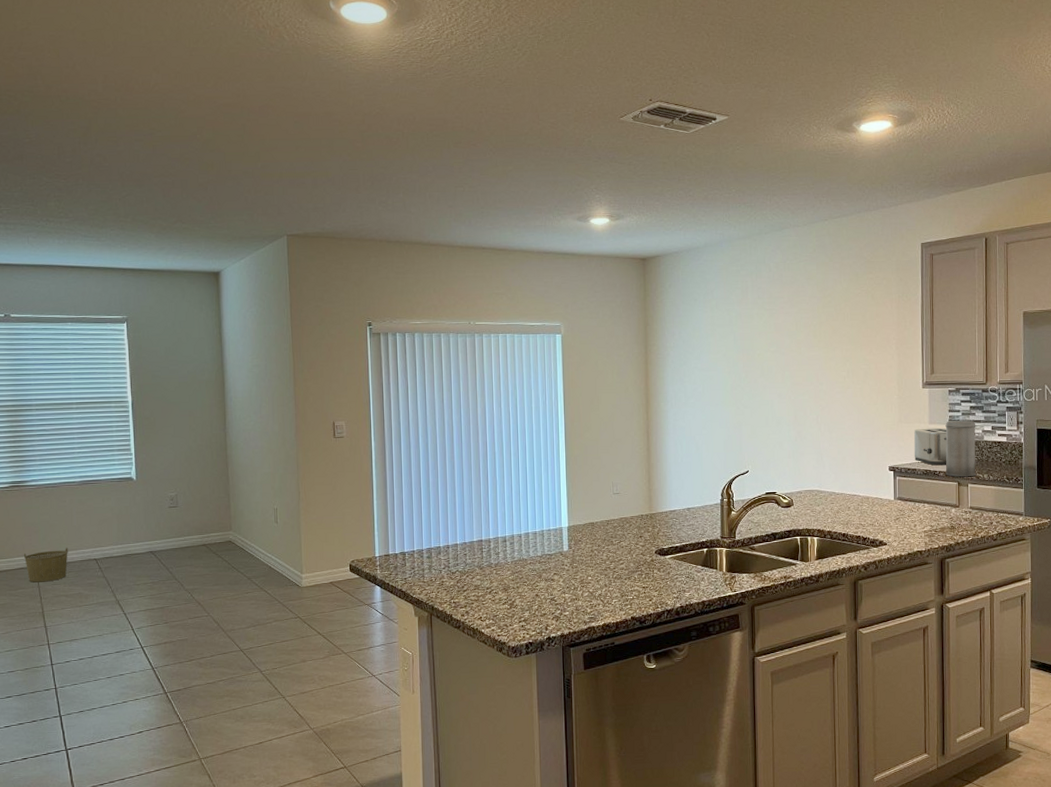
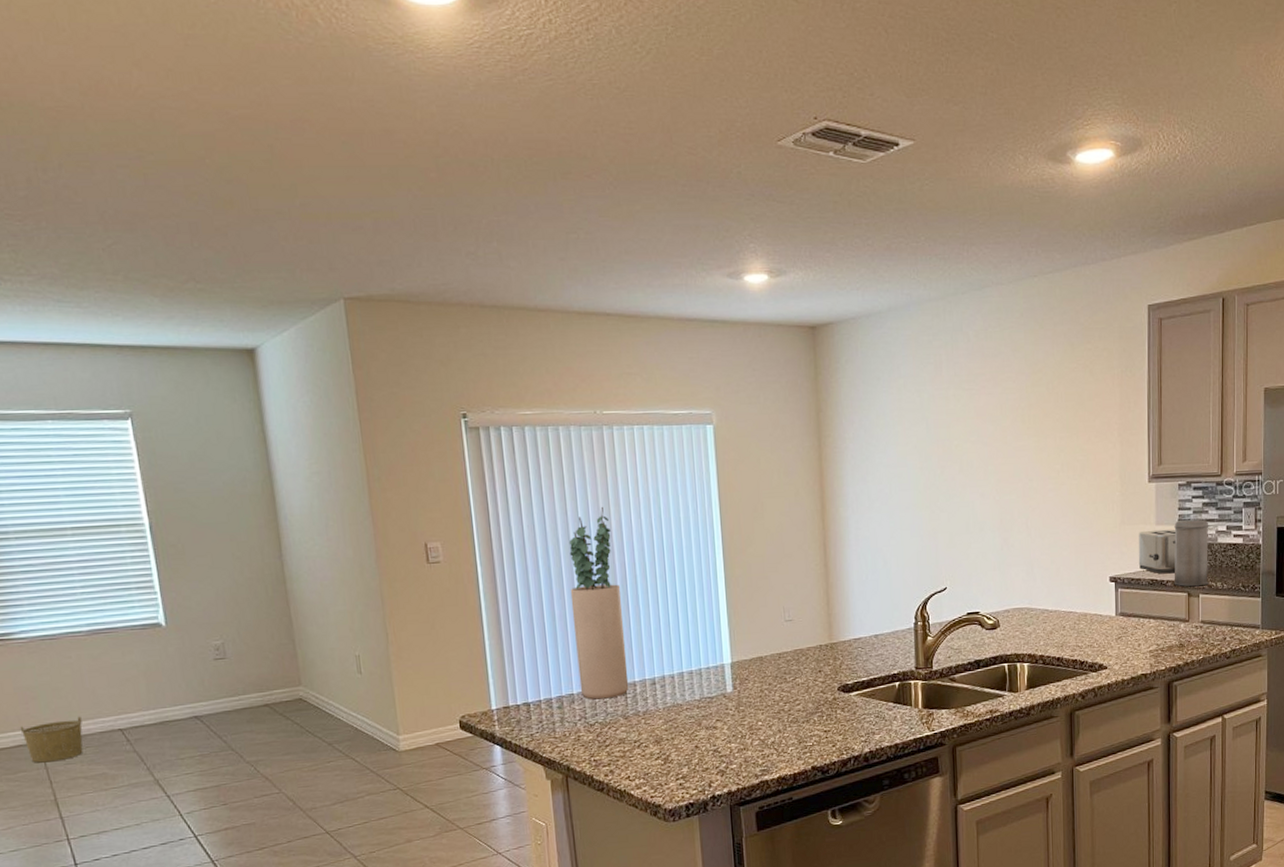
vase: none [442,396,485,552] -> present [568,506,629,700]

